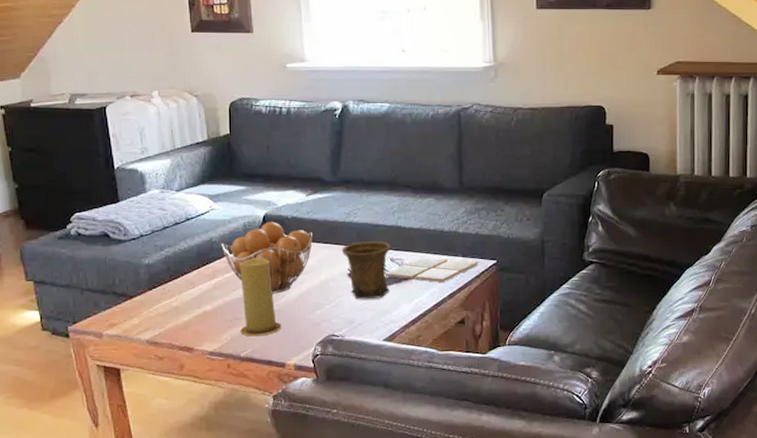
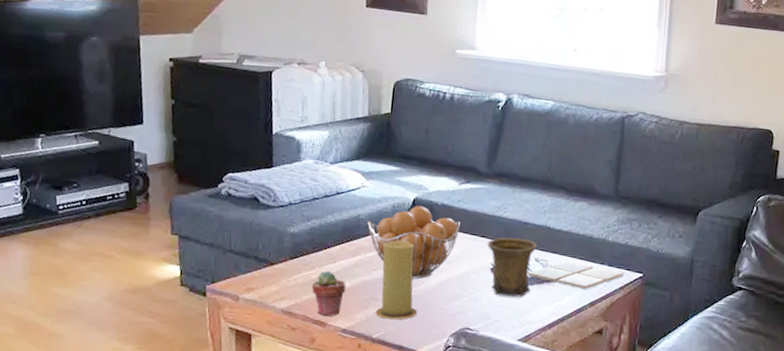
potted succulent: none [173,296,208,341] -> present [311,270,346,317]

